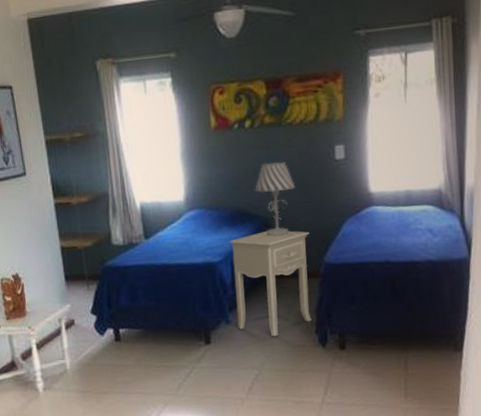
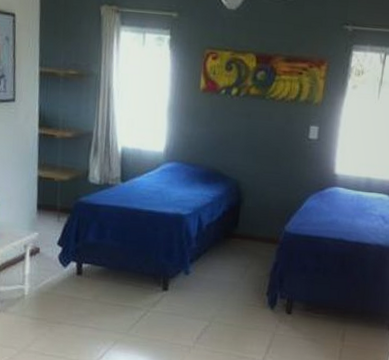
nightstand: present [230,230,311,337] -> none [196,193,275,293]
table lamp: present [255,161,296,237] -> none [231,130,269,200]

